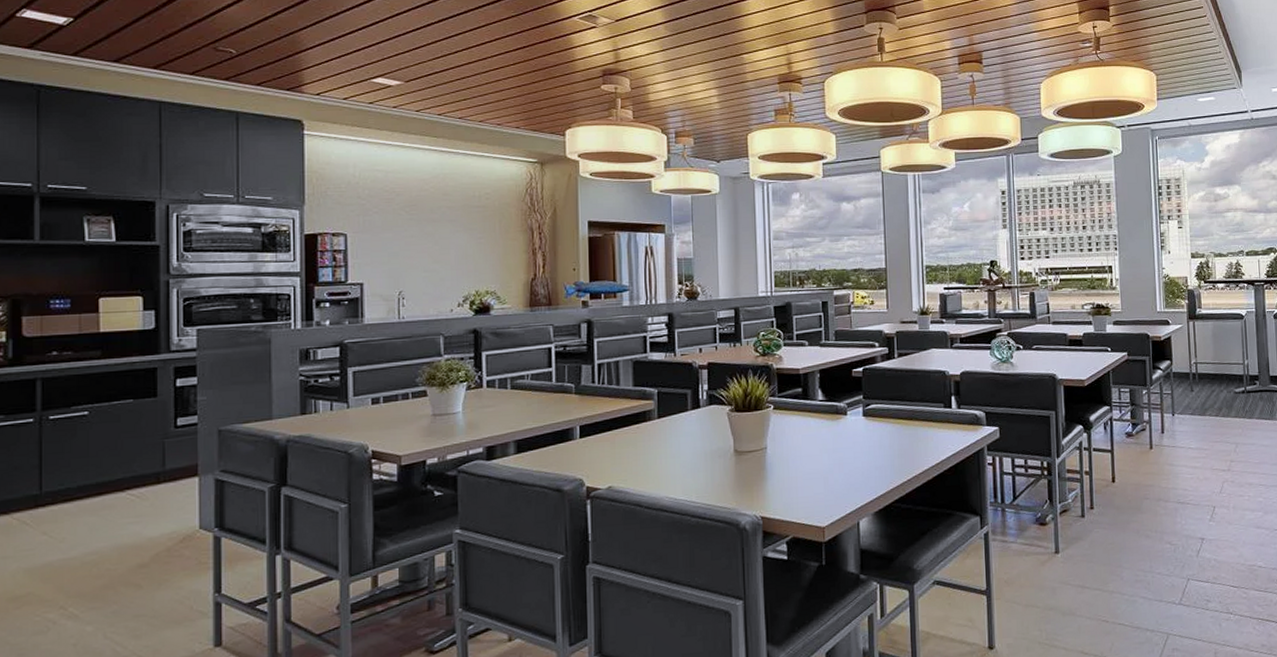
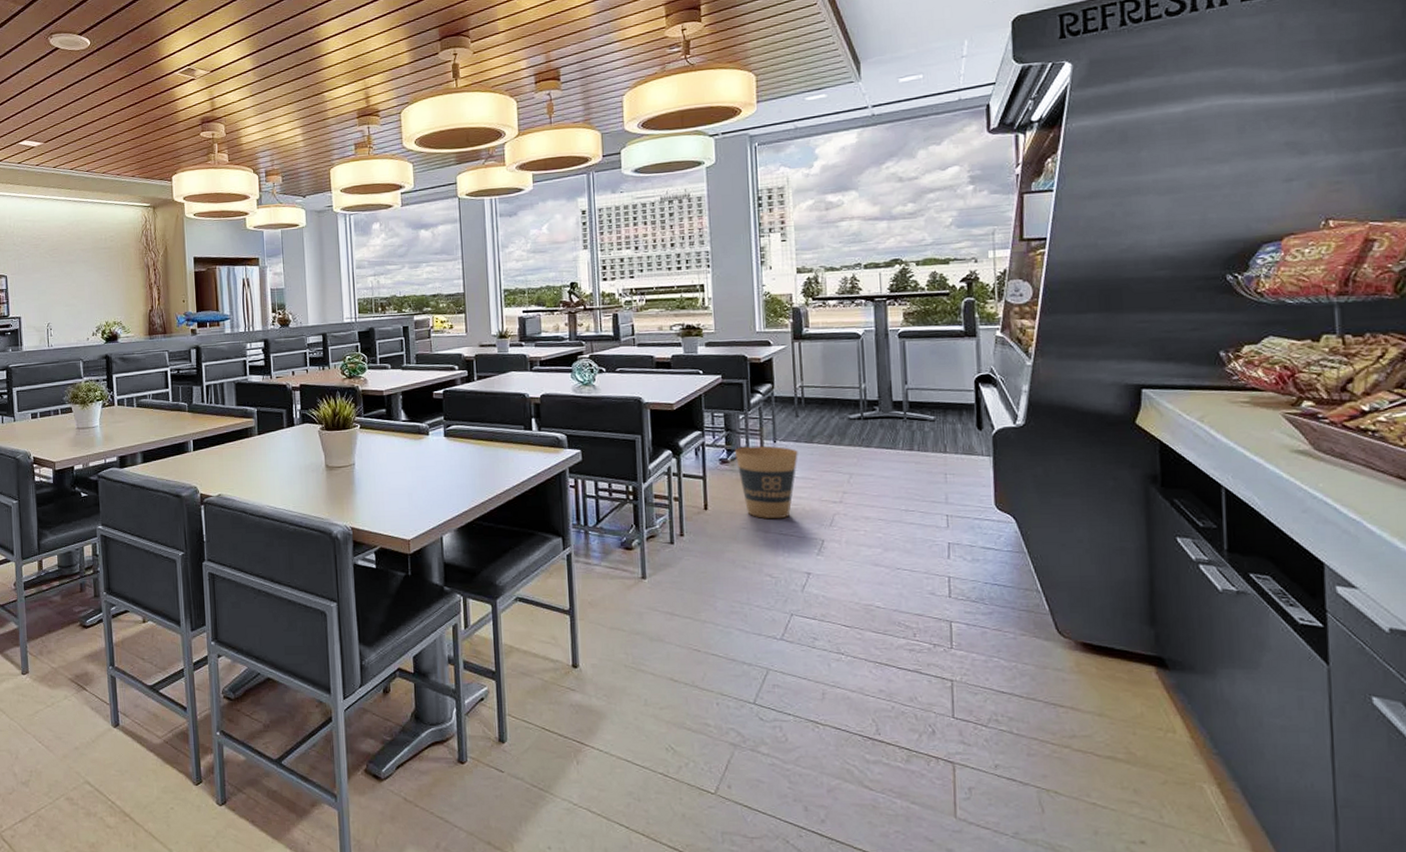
trash can: none [1138,419,1193,489] -> present [734,445,798,519]

